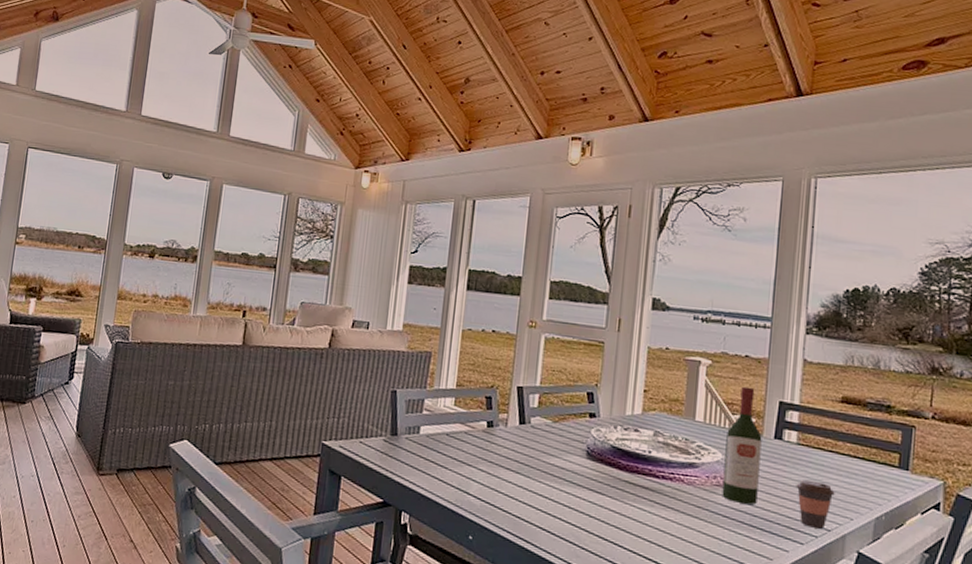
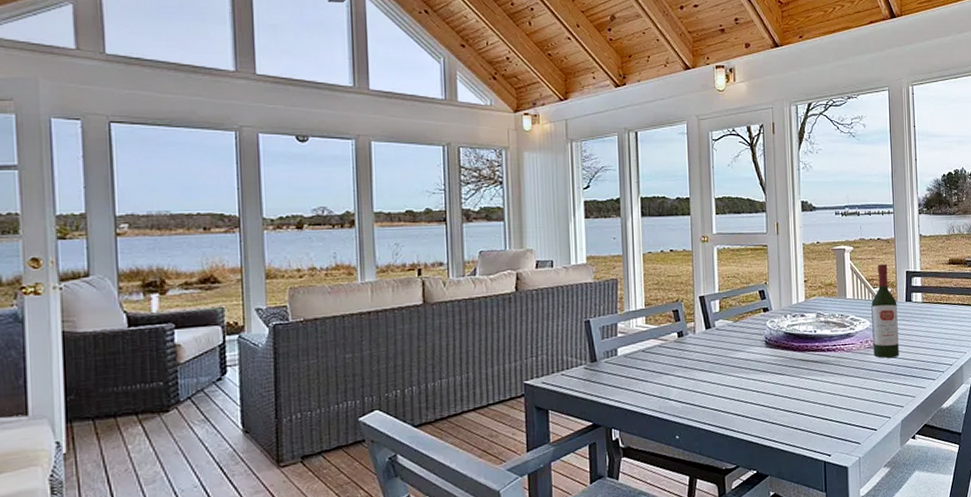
coffee cup: present [796,479,835,529] -> none [925,328,952,366]

